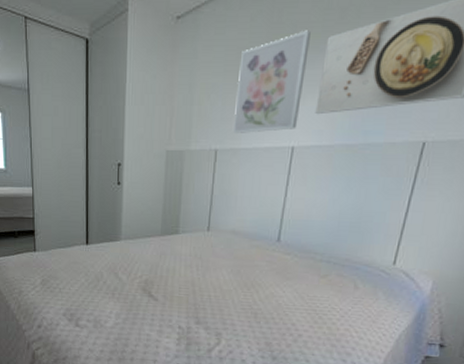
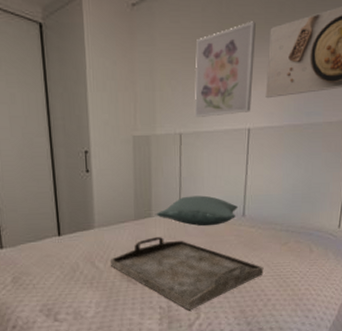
serving tray: none [132,255,297,335] -> present [109,237,264,311]
pillow: none [183,215,274,249] -> present [156,195,239,226]

